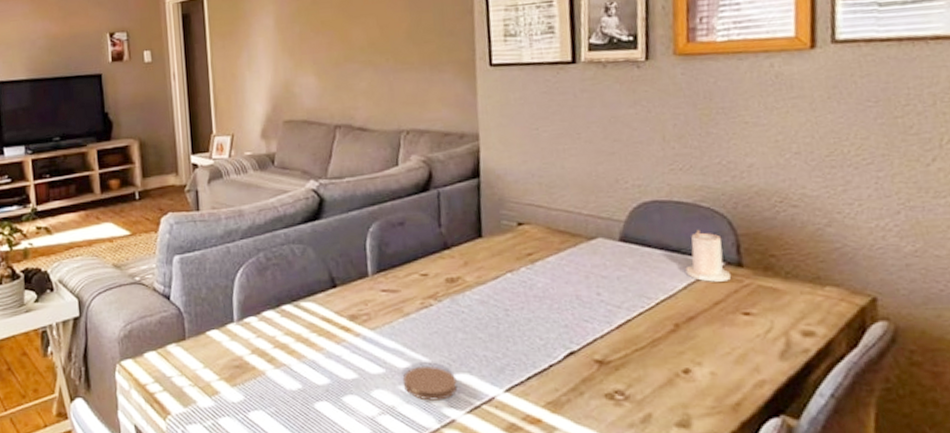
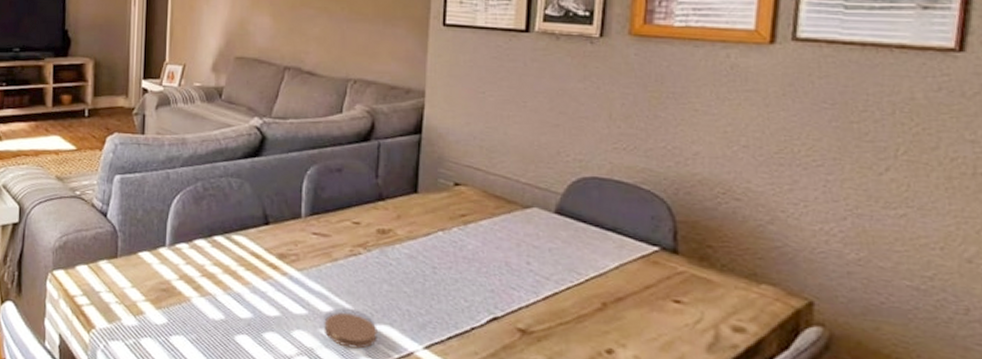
candle: present [685,229,731,282] -> none [619,211,664,267]

